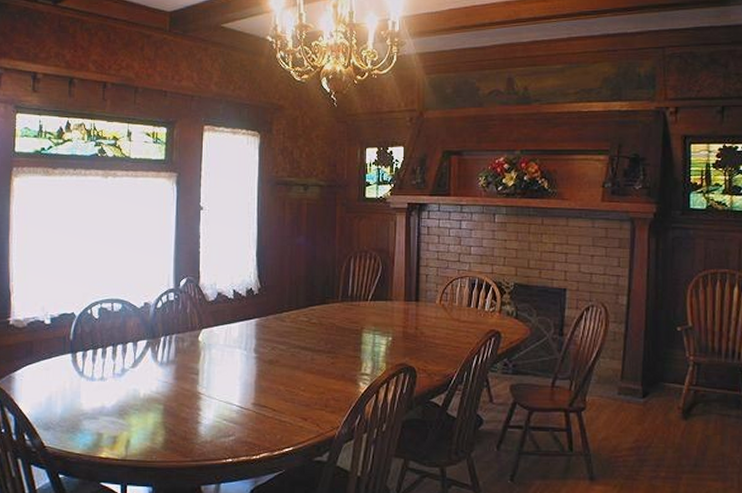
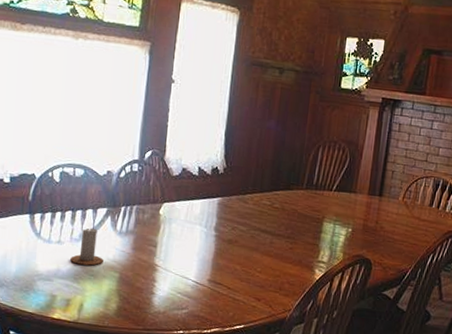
candle: none [114,350,147,400] -> present [70,217,104,266]

